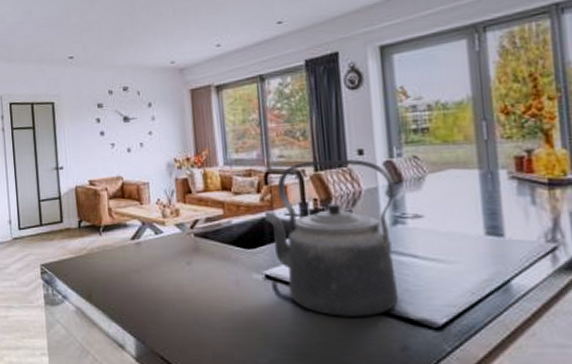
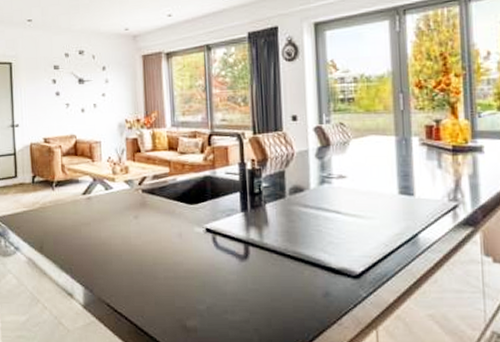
kettle: present [264,159,399,317] -> none [206,124,323,266]

